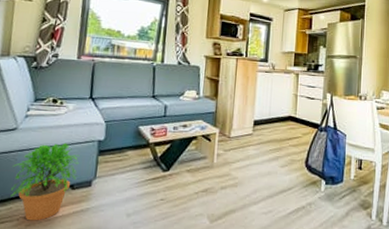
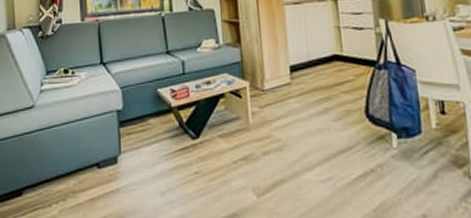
potted plant: present [10,143,80,221] -> none [36,116,103,206]

